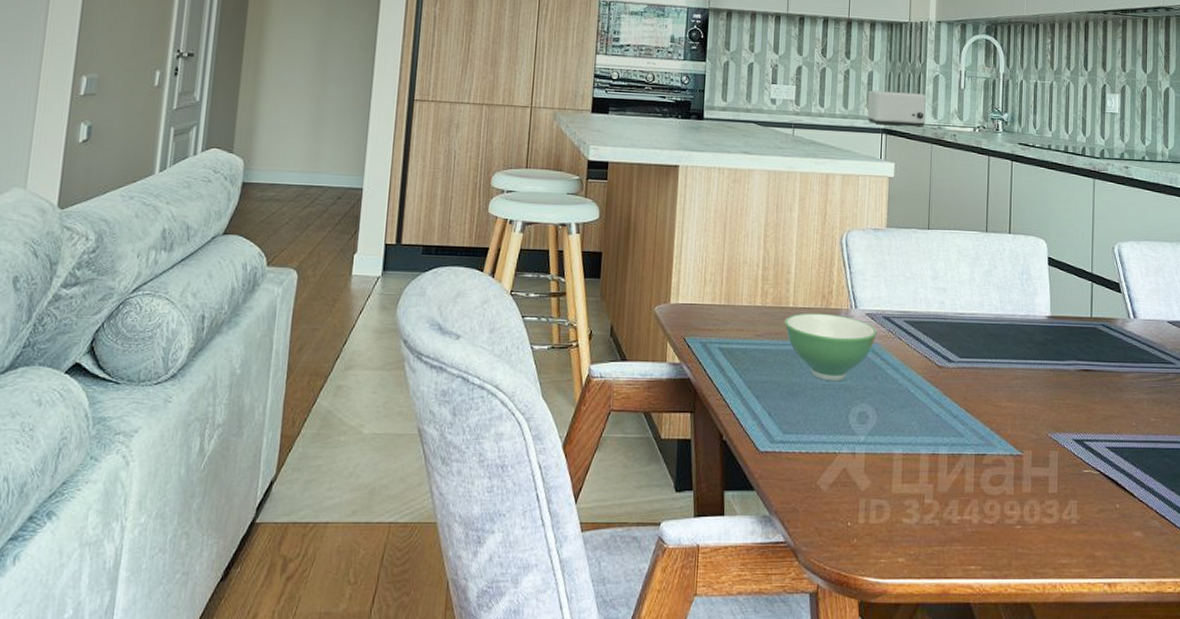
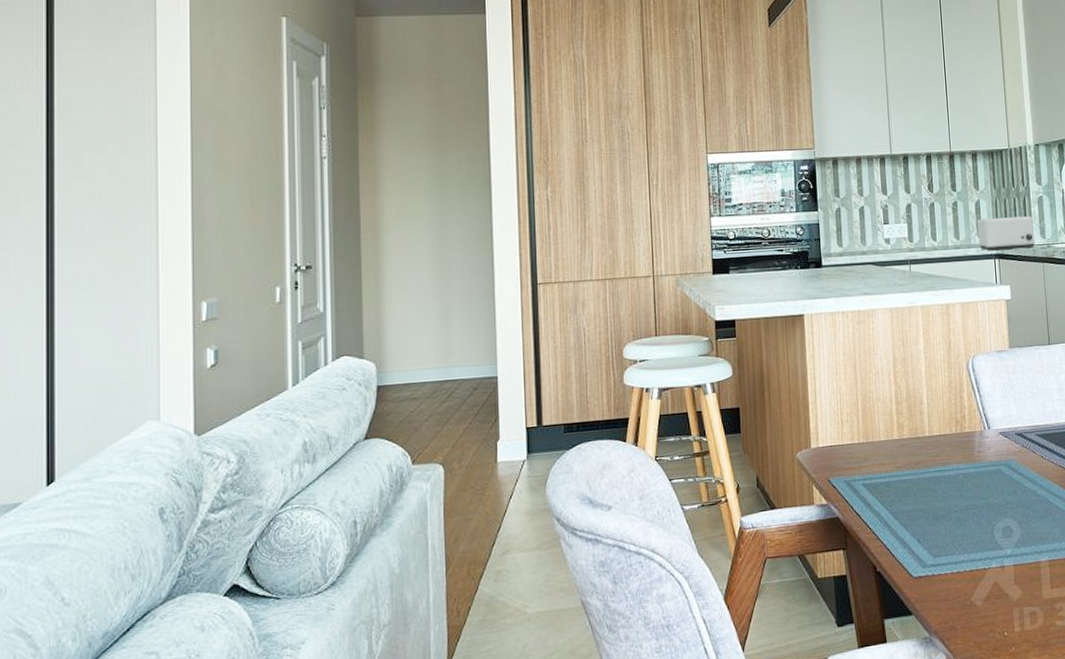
bowl: present [784,313,877,382] -> none [922,437,1012,502]

